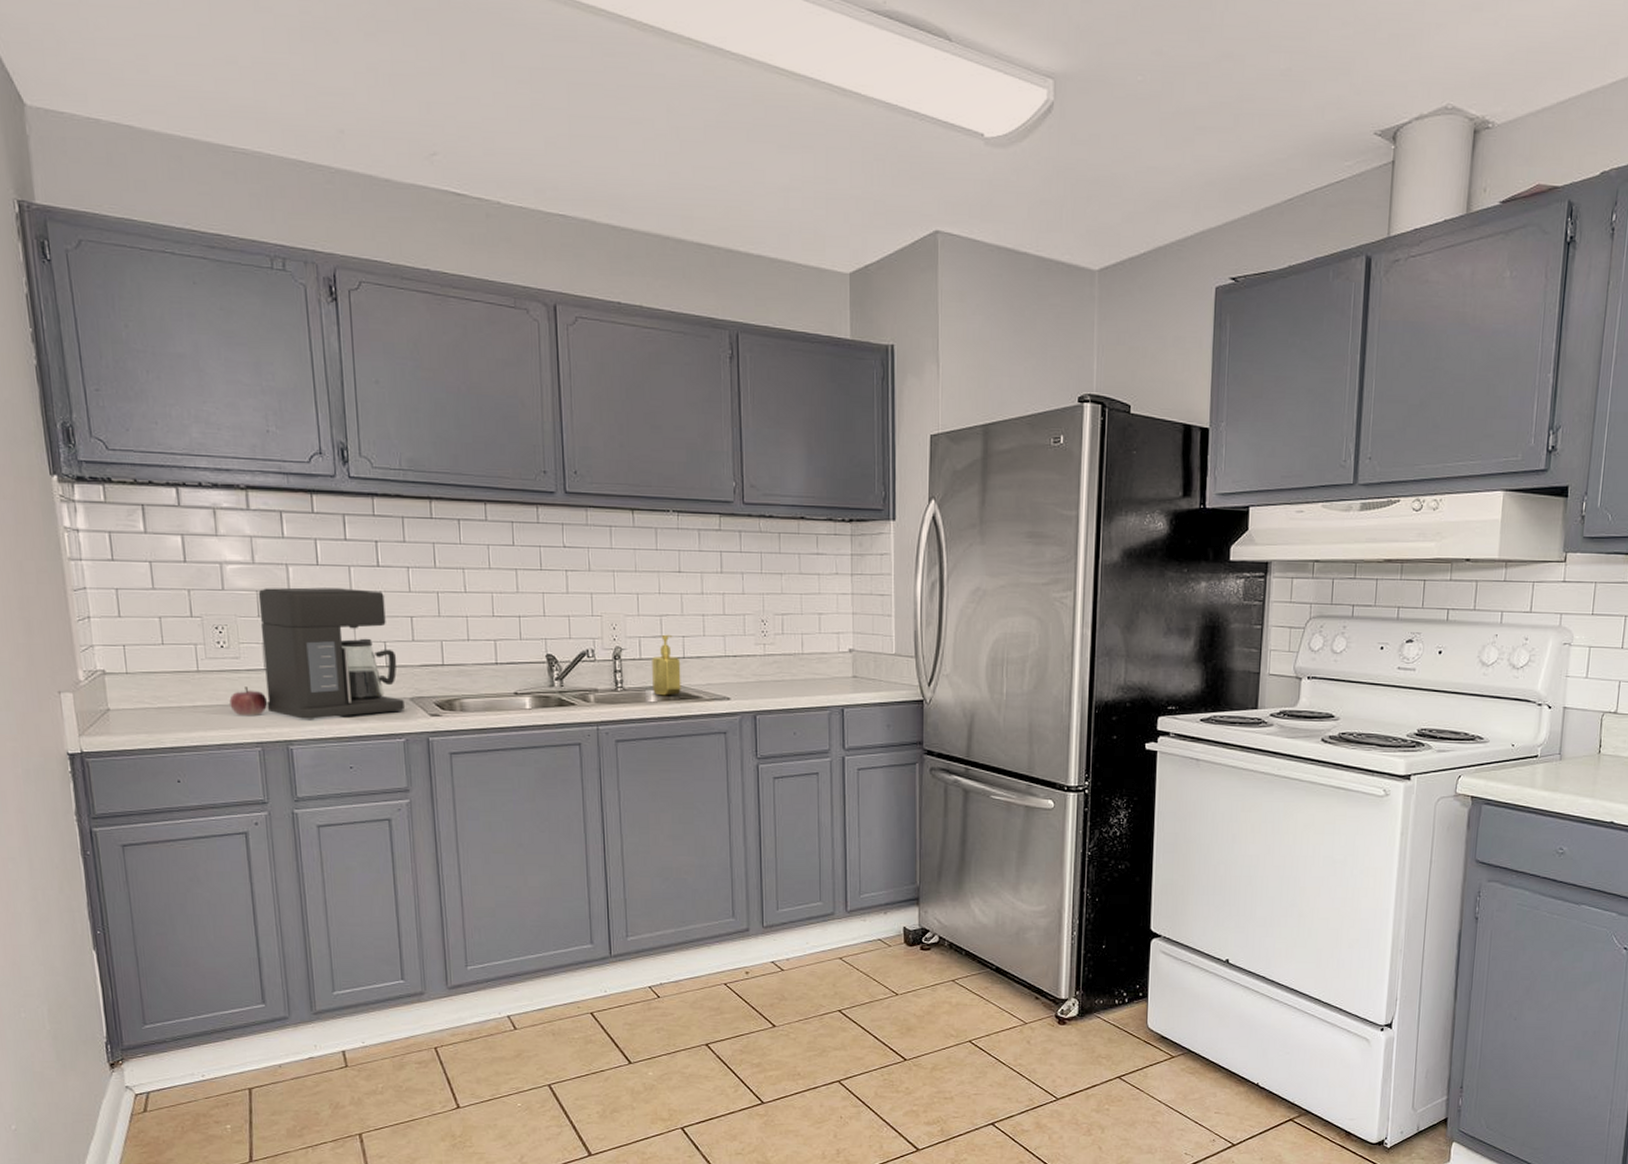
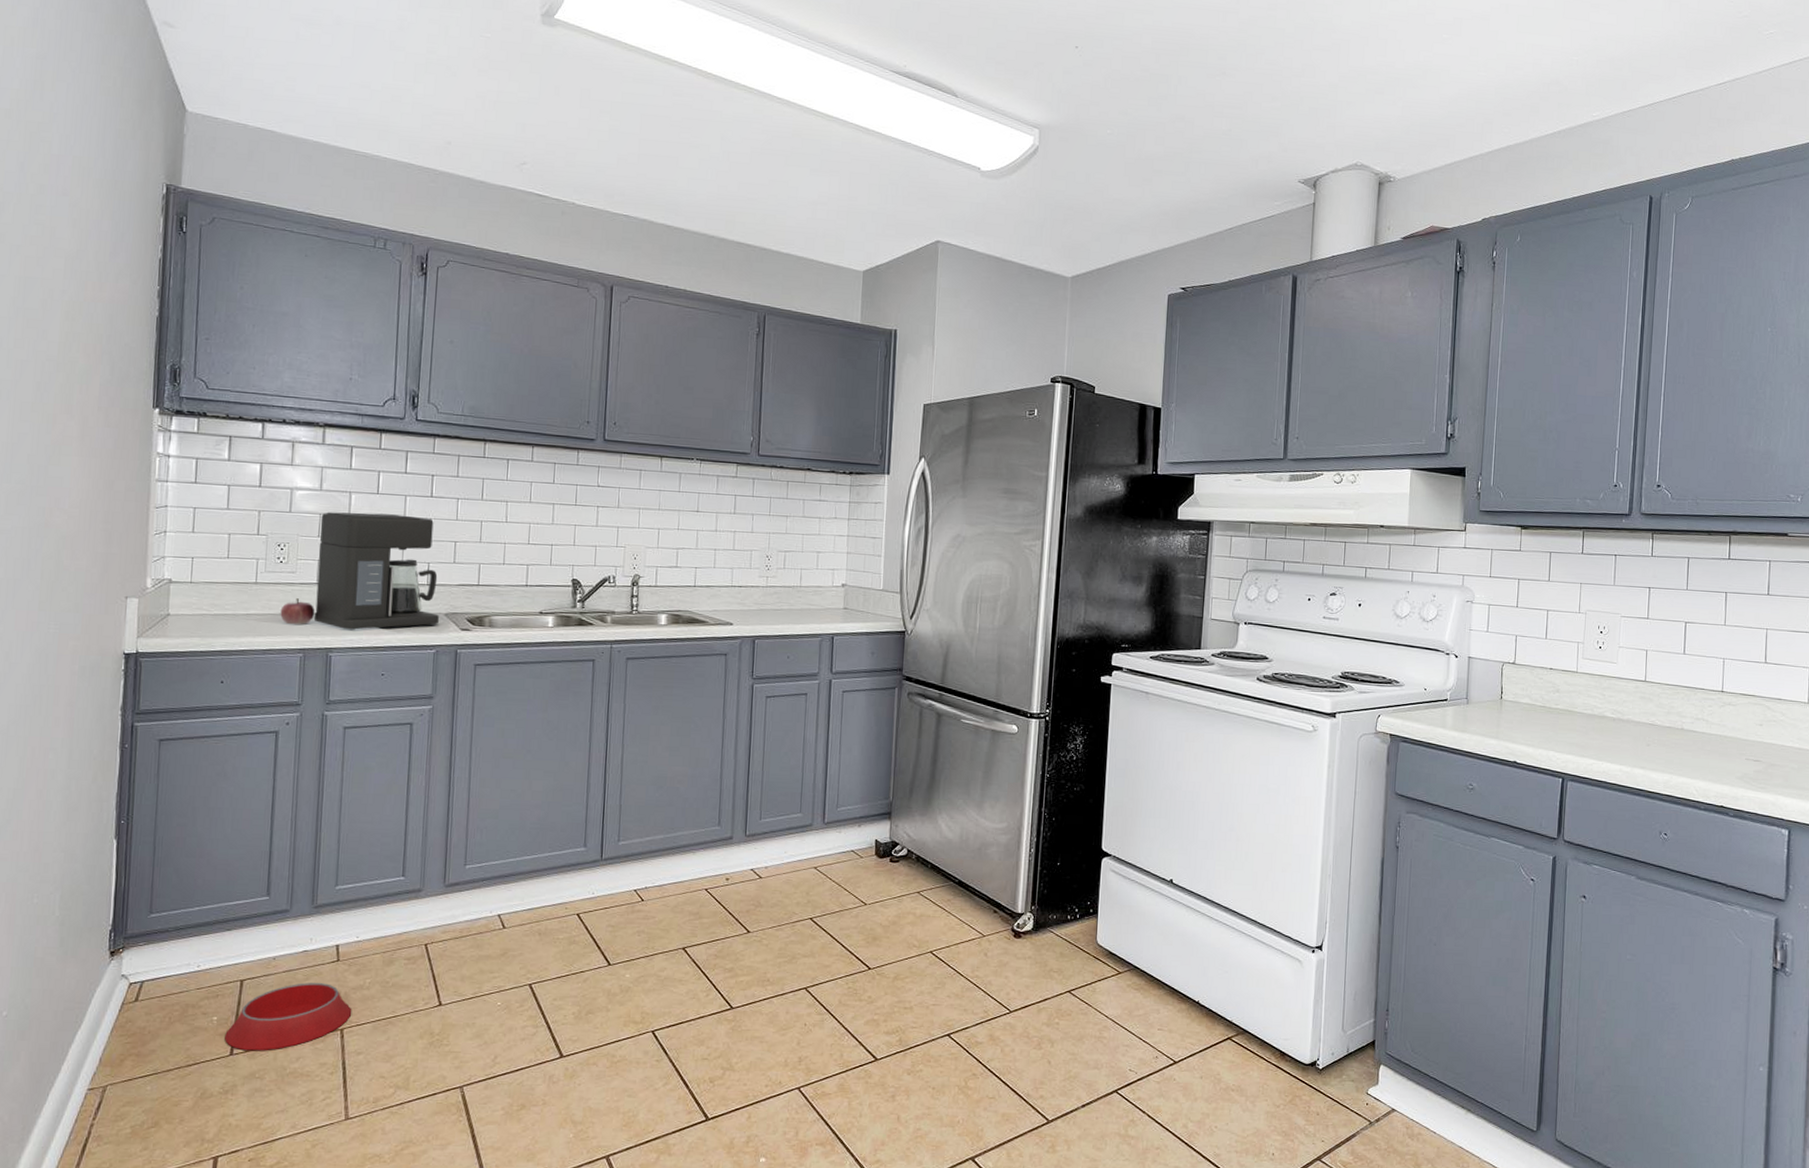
pet bowl: none [241,1089,369,1157] -> present [225,983,352,1051]
soap dispenser: present [652,634,681,696] -> none [664,565,692,620]

